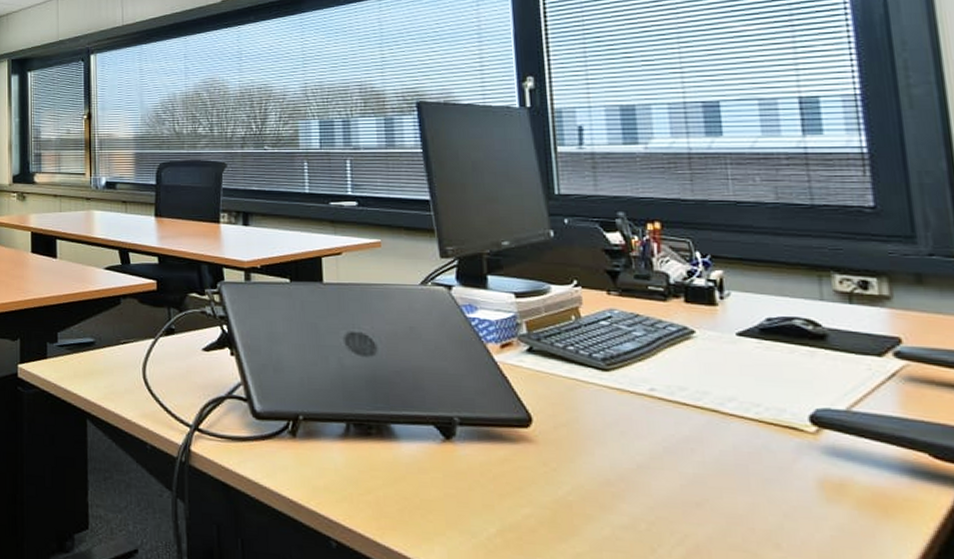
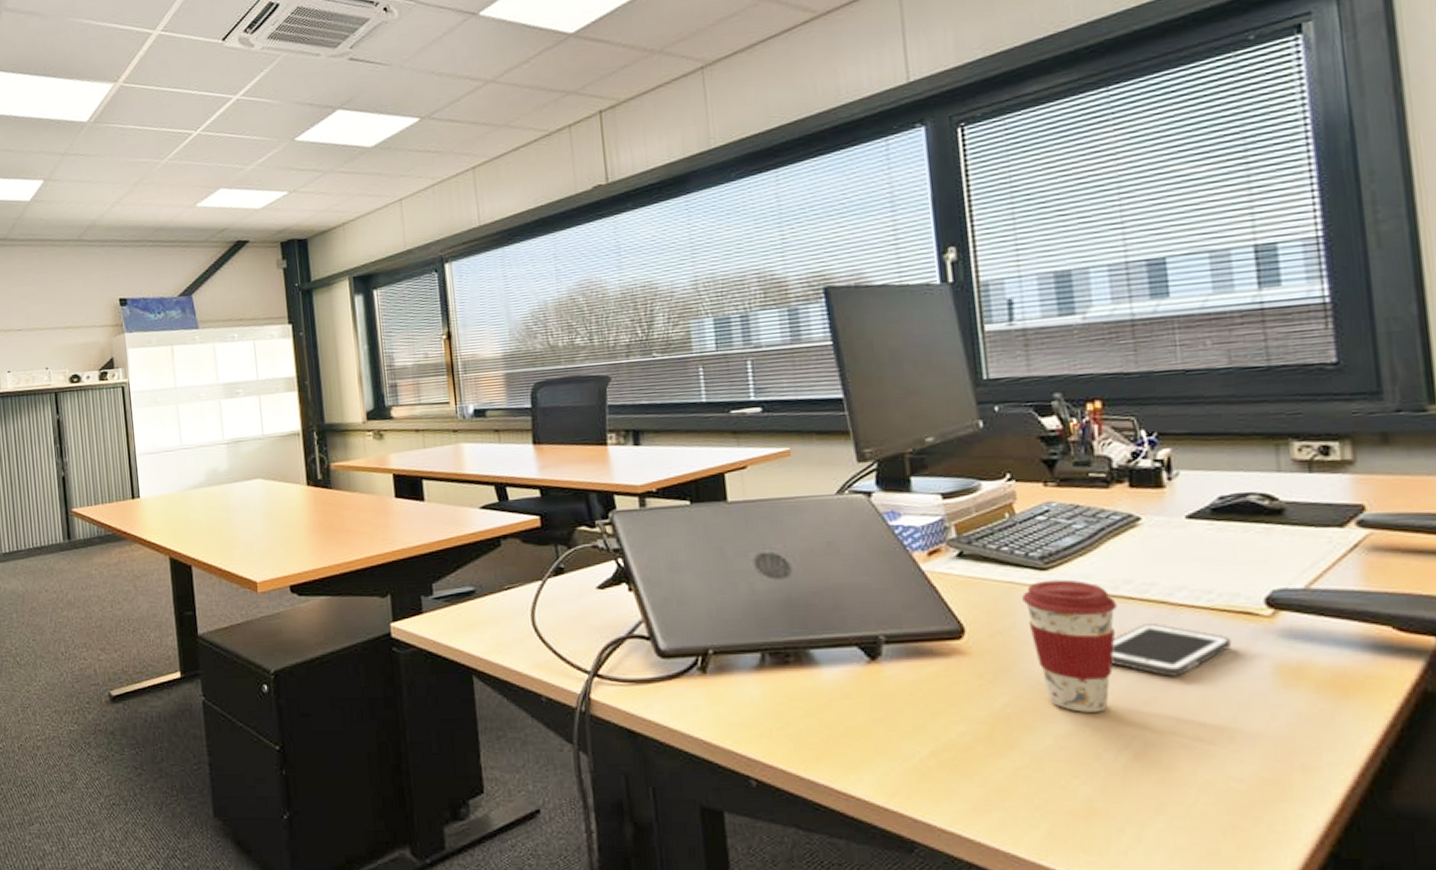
coffee cup: none [585,380,673,509] -> present [1022,579,1118,712]
cell phone: none [665,429,779,482] -> present [1110,624,1232,676]

